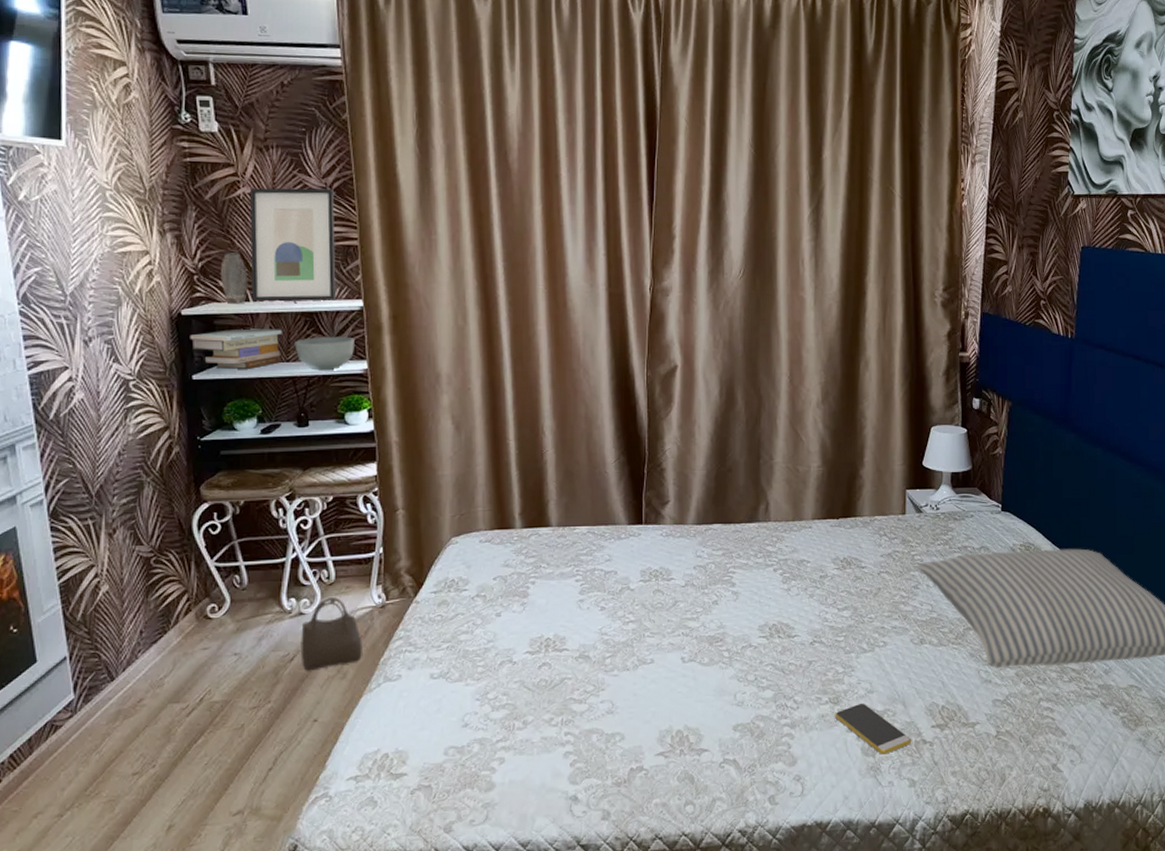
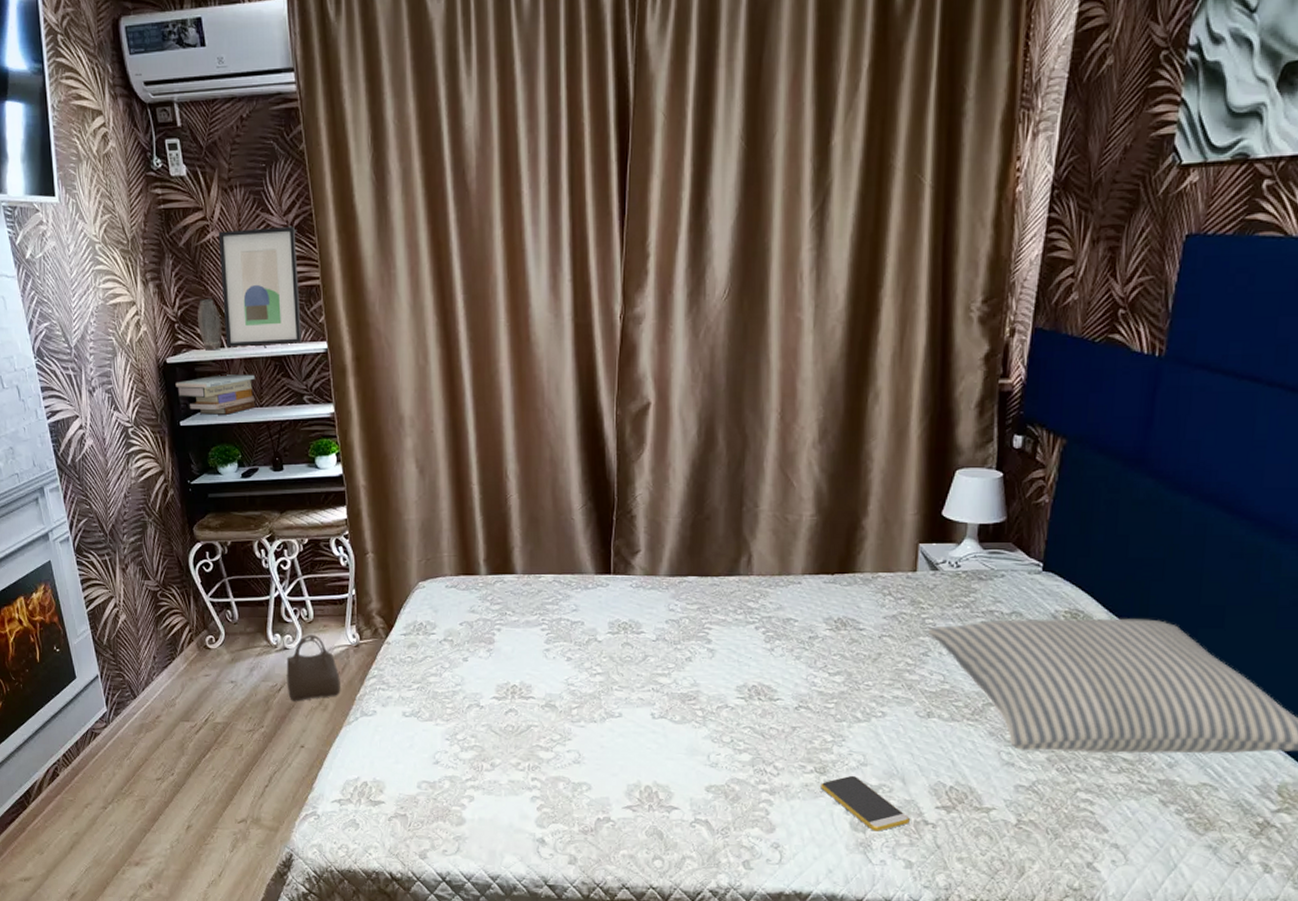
bowl: present [295,336,354,371] -> none [267,380,321,415]

